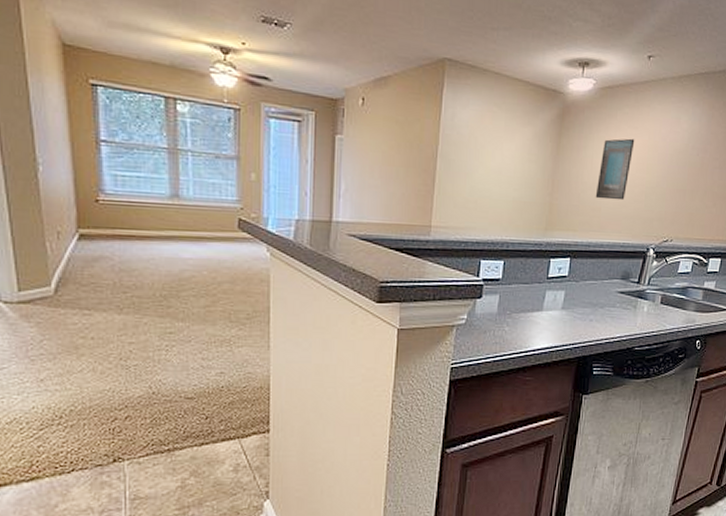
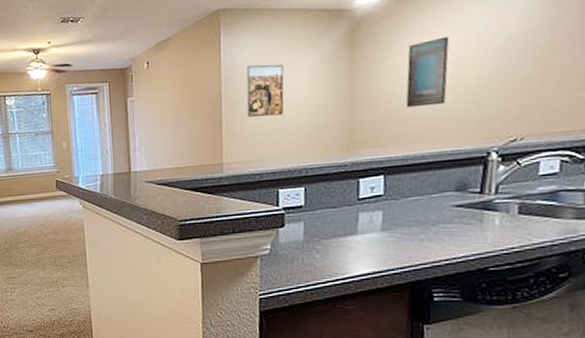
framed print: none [460,126,500,185] -> present [246,64,284,117]

